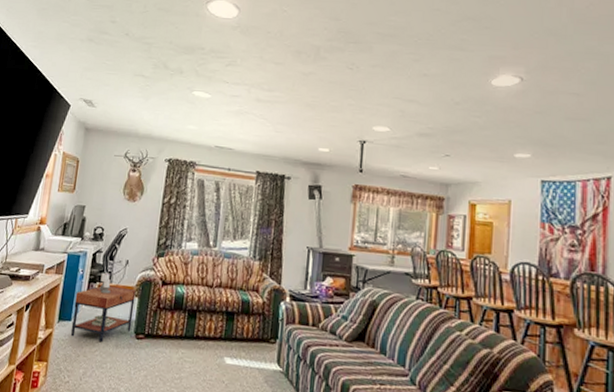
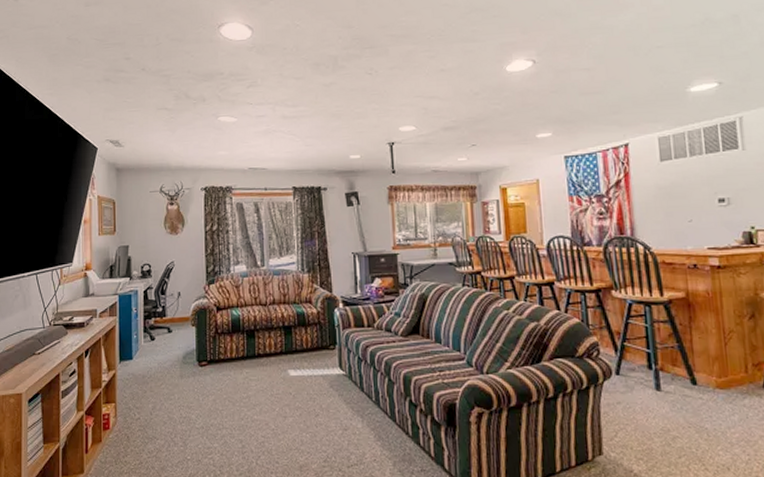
side table: present [70,272,136,343] -> none [133,307,193,376]

